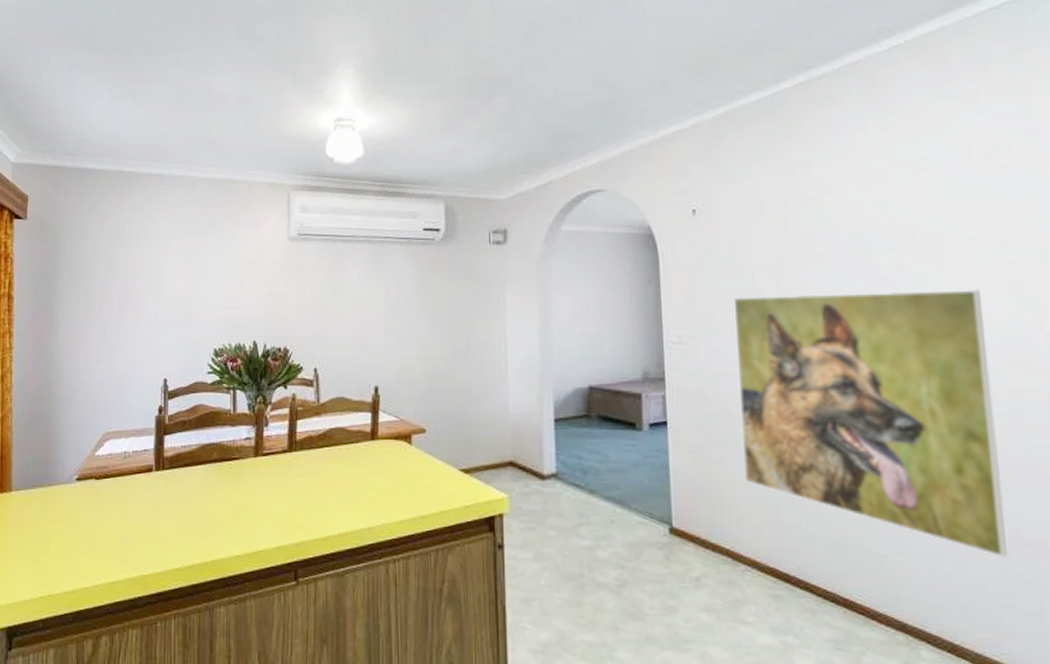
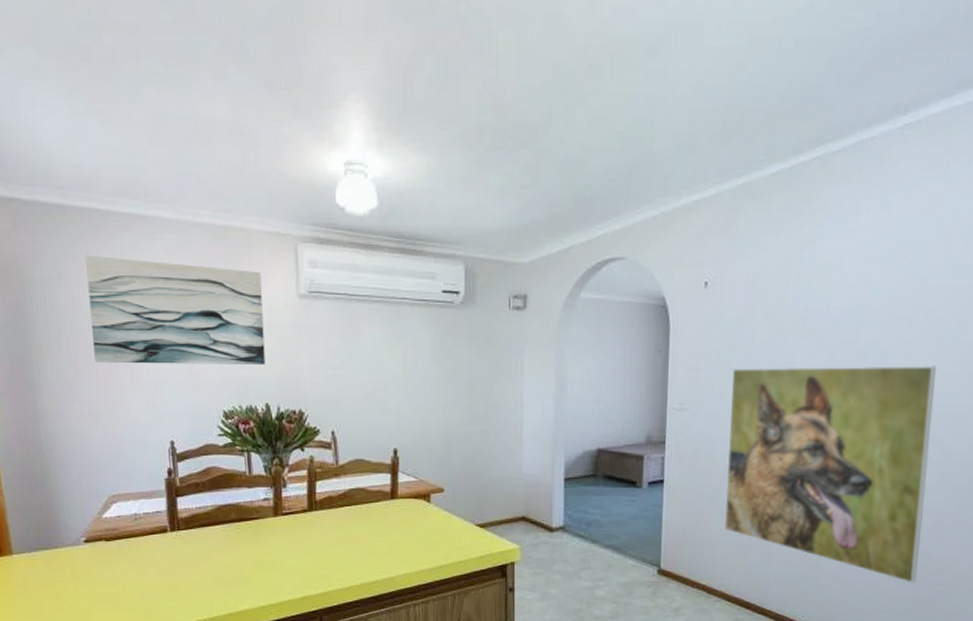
wall art: none [106,210,256,306] -> present [85,255,265,365]

